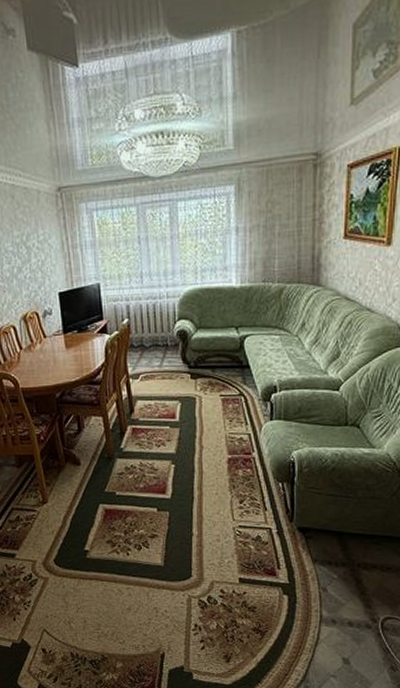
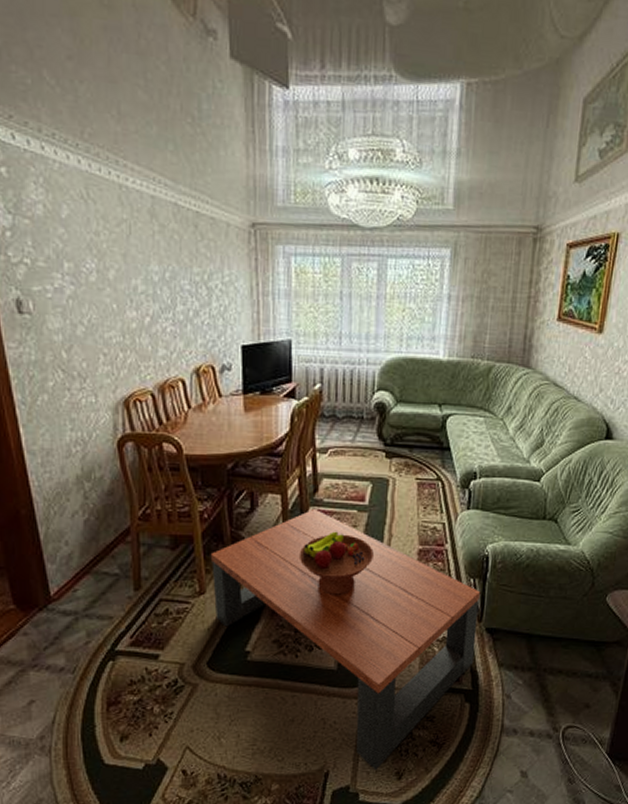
coffee table: none [48,428,289,654] -> present [210,509,480,771]
fruit bowl: none [122,446,187,501] -> present [298,531,374,595]

